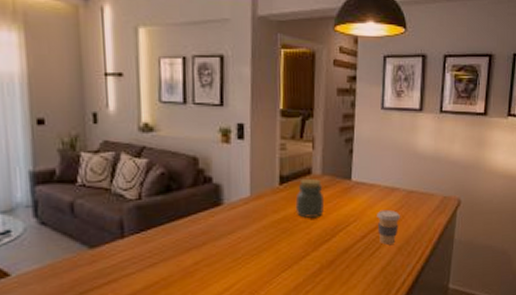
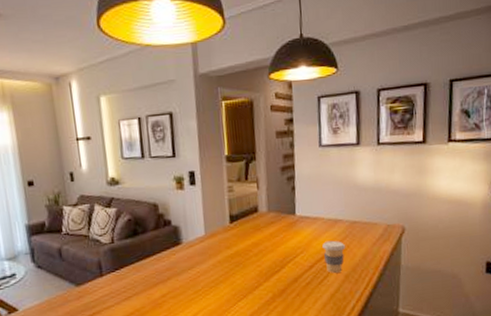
jar: present [295,178,323,218] -> none [245,215,272,252]

